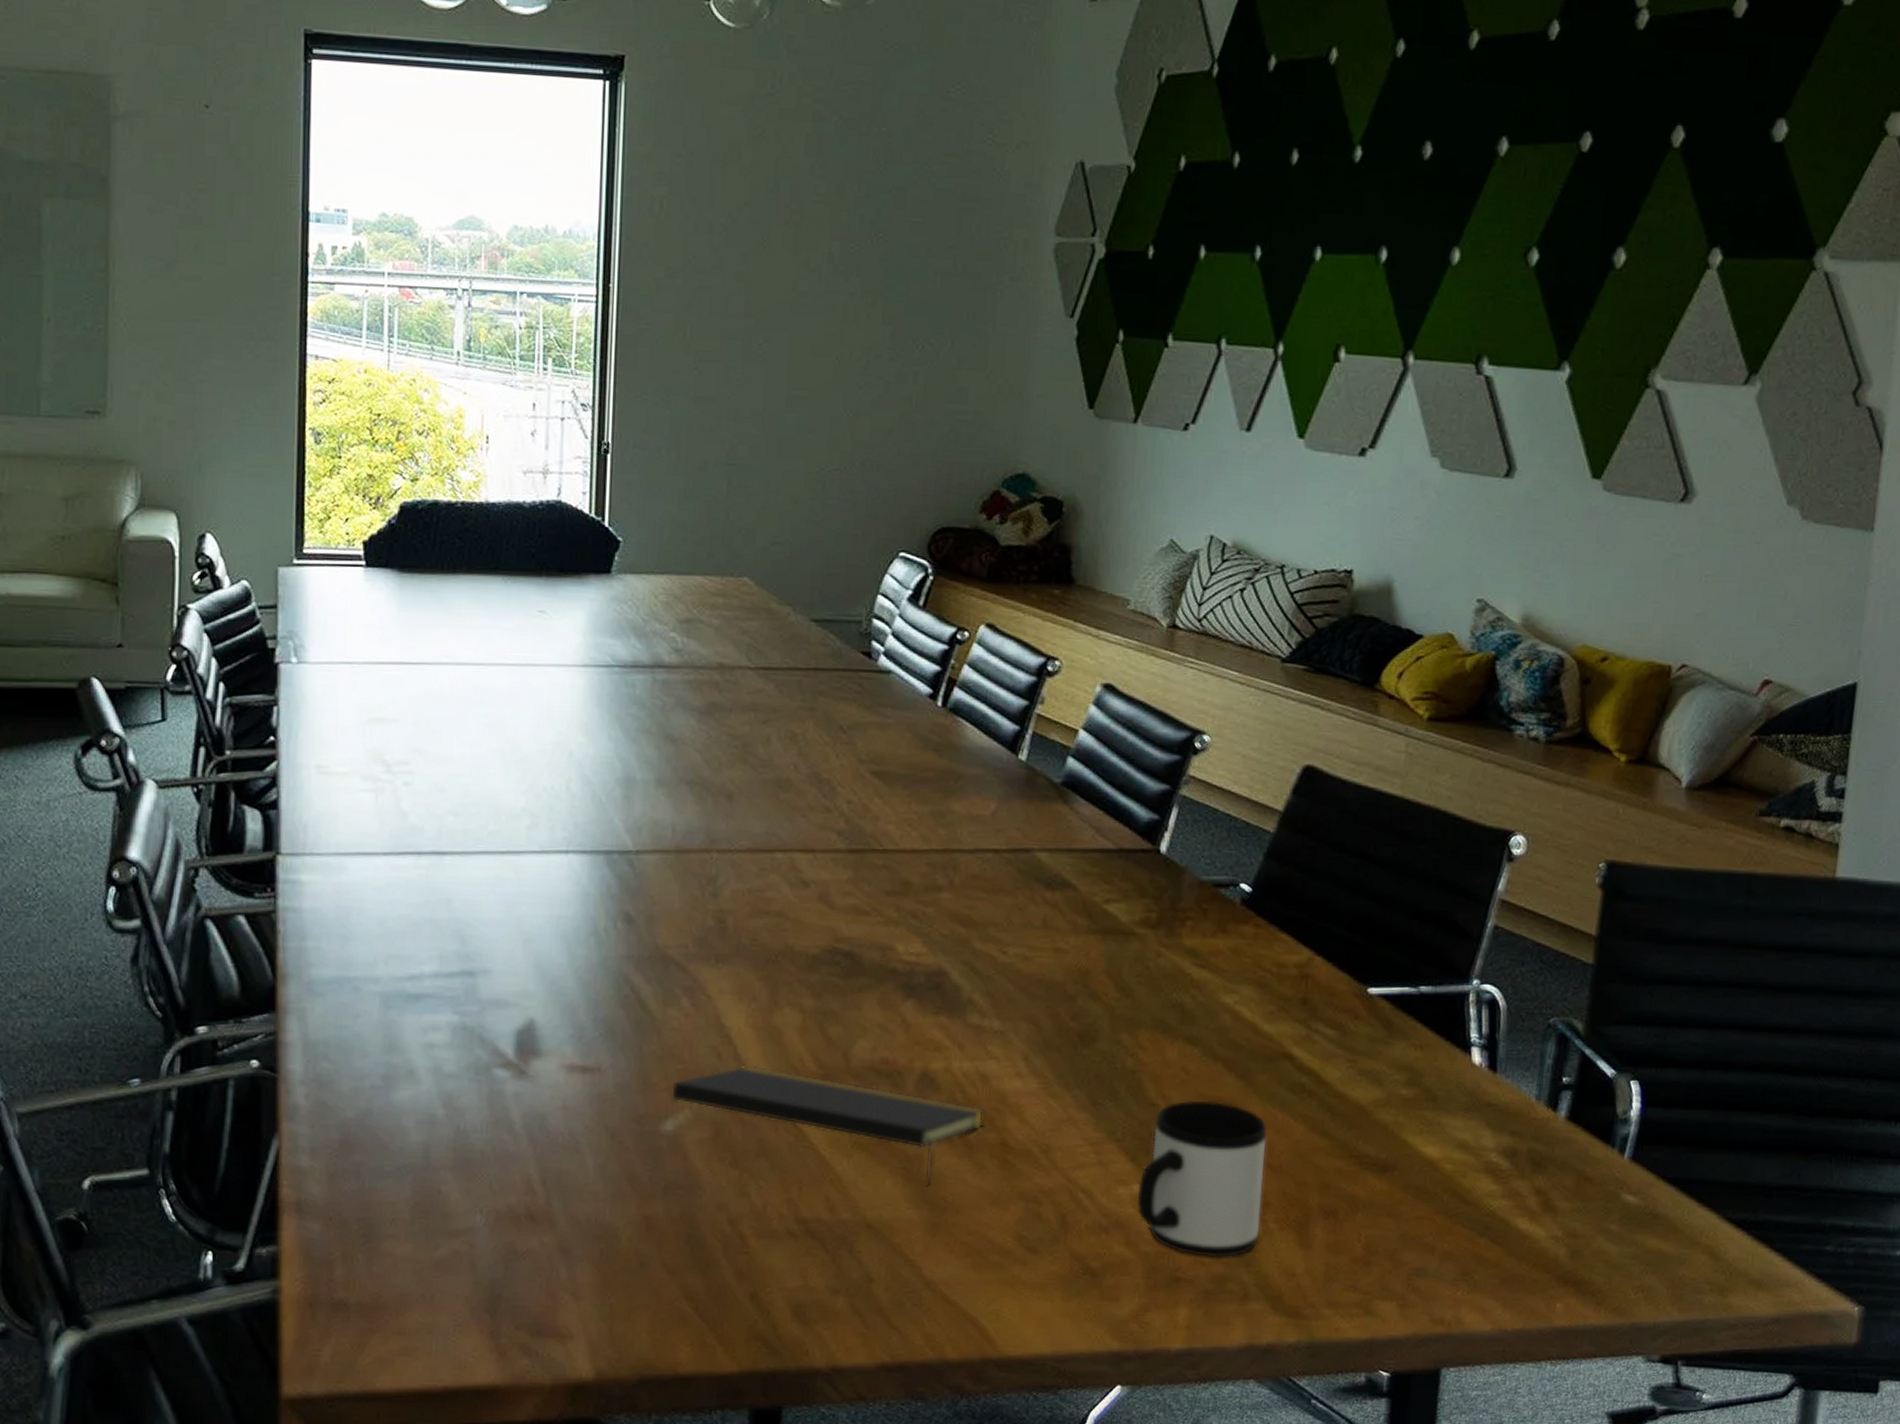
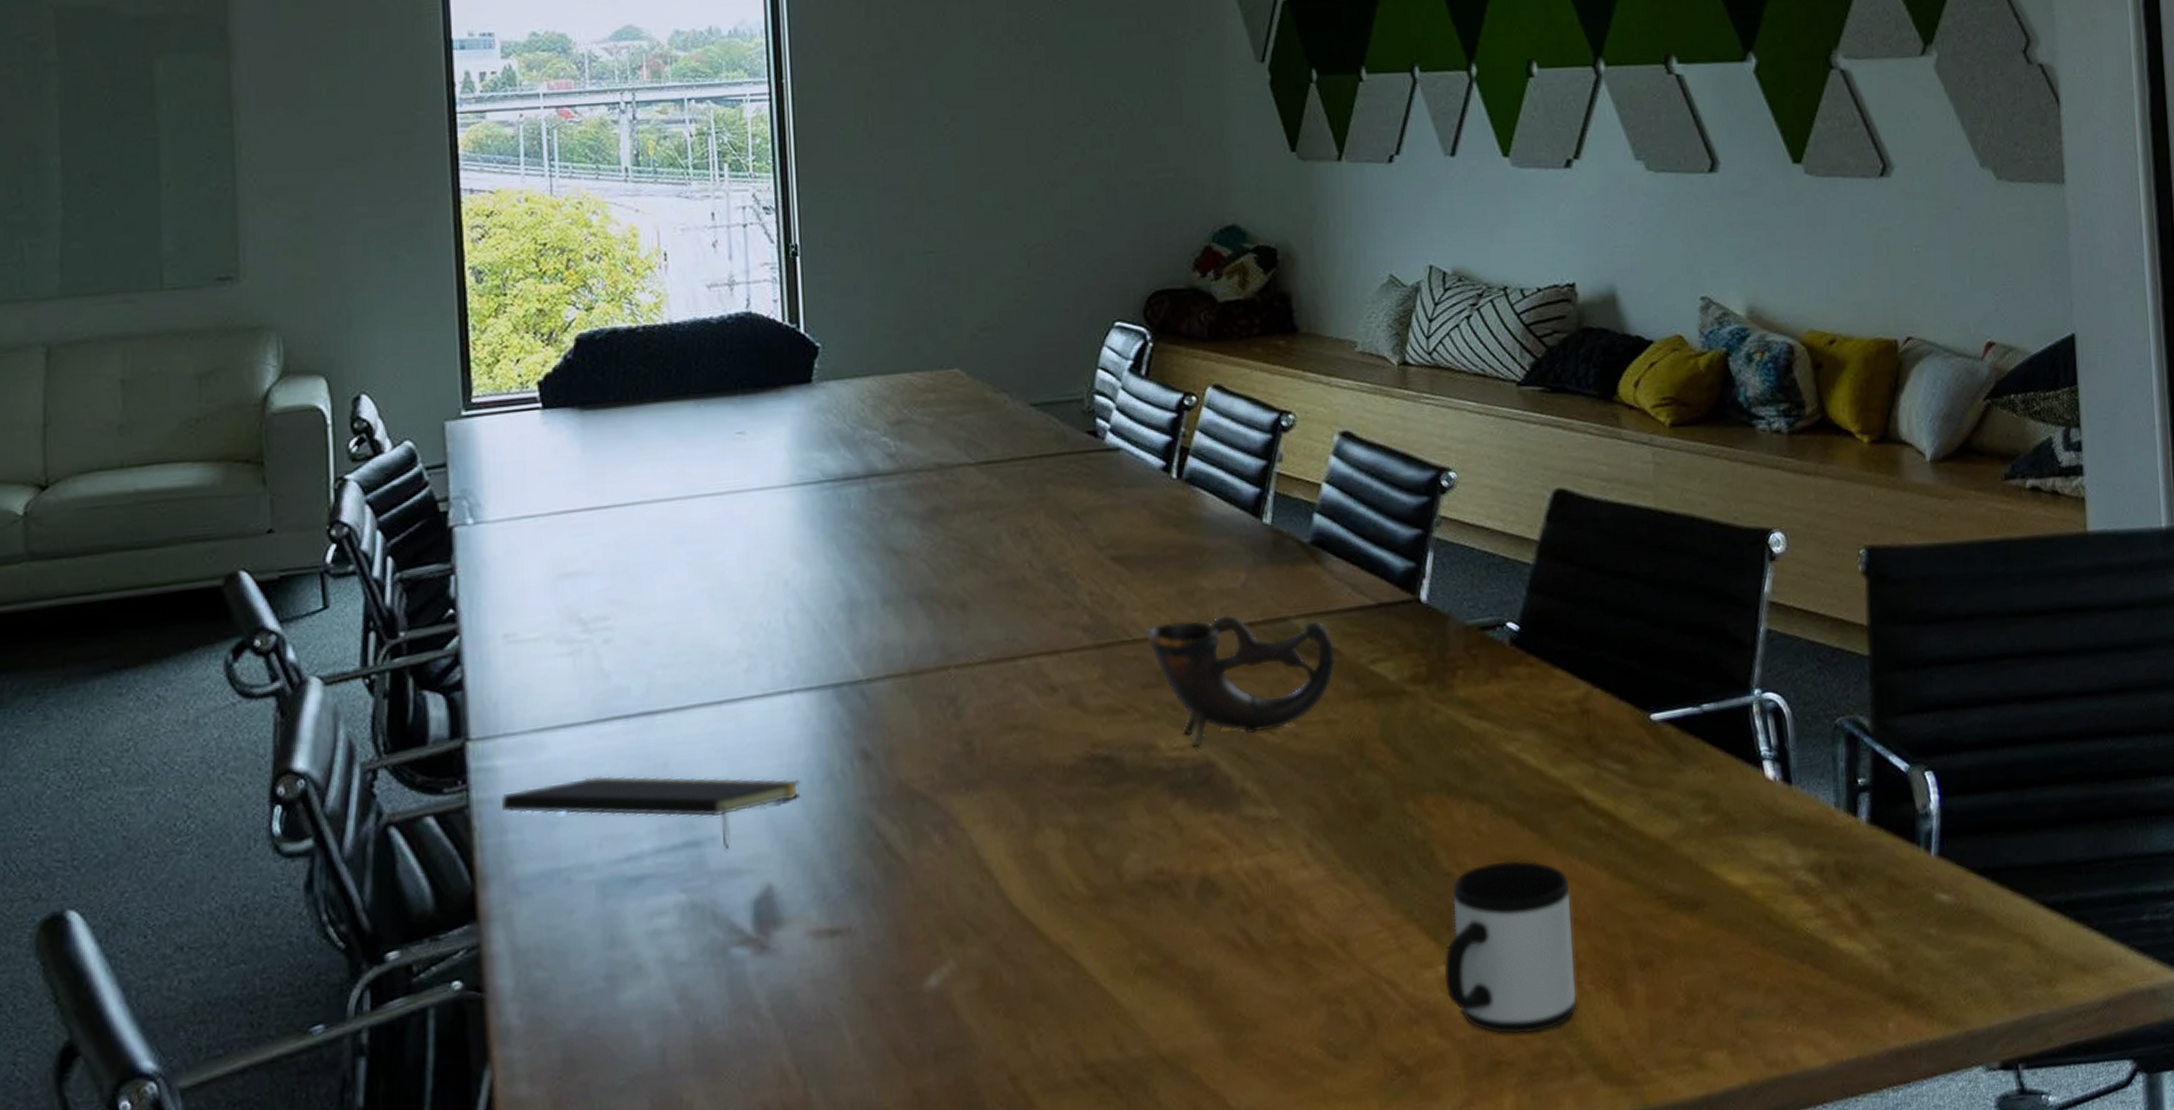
notepad: none [304,901,568,982] -> present [502,775,801,849]
notepad: present [670,1065,985,1185] -> none [931,898,1274,1002]
cup: none [895,838,1072,956] -> present [1145,614,1336,748]

